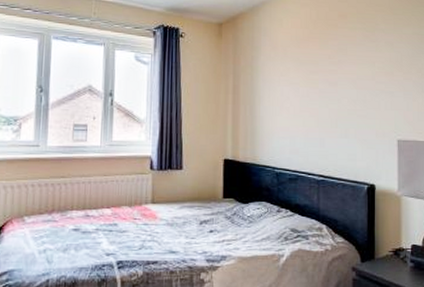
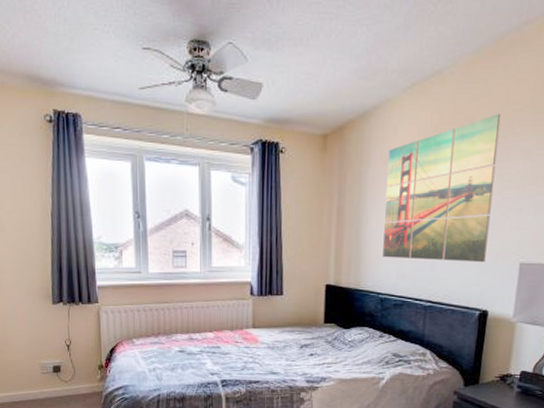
wall art: none [275,12,367,139] -> present [383,113,501,263]

